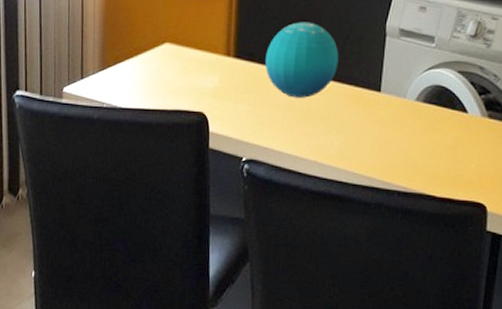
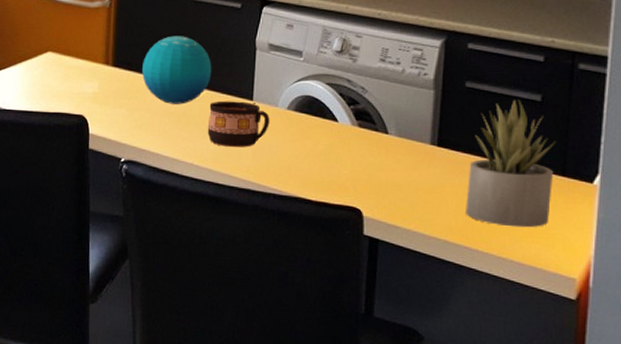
cup: none [332,93,397,143] -> present [207,101,270,147]

